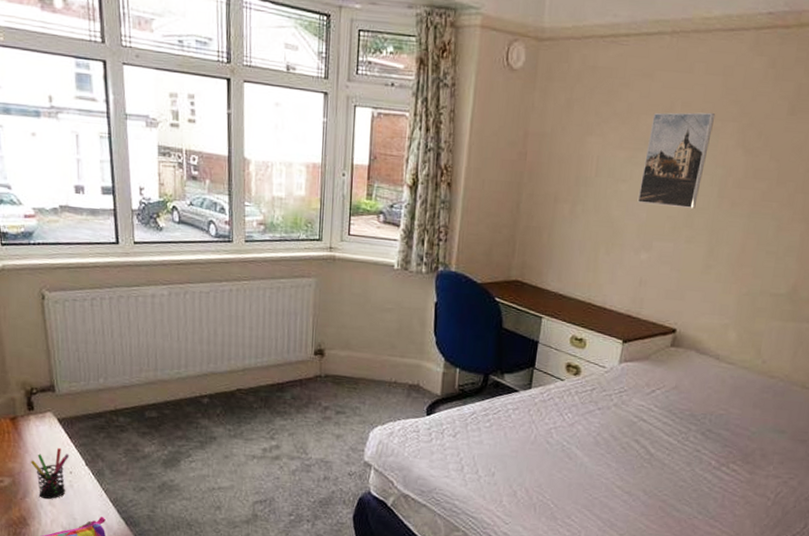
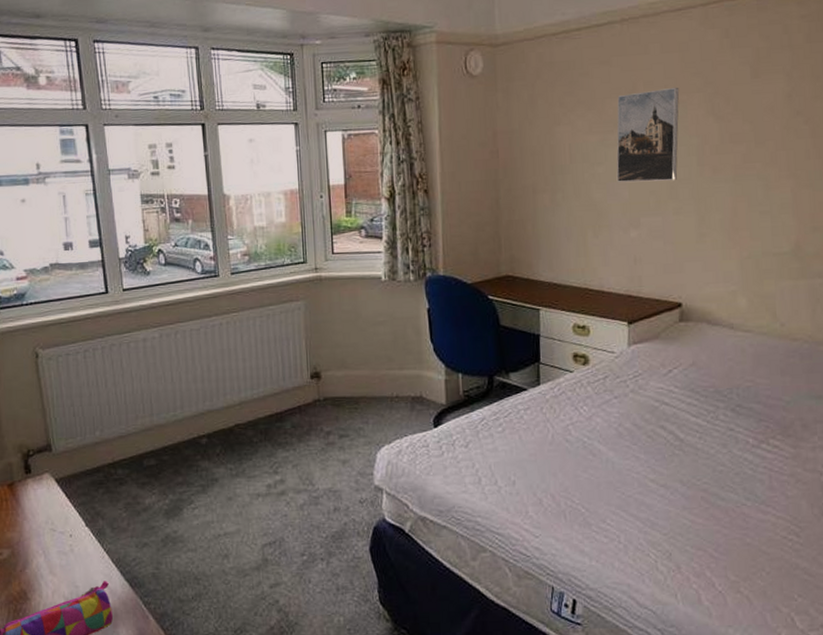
pen holder: present [30,448,70,499] -> none [29,511,69,567]

